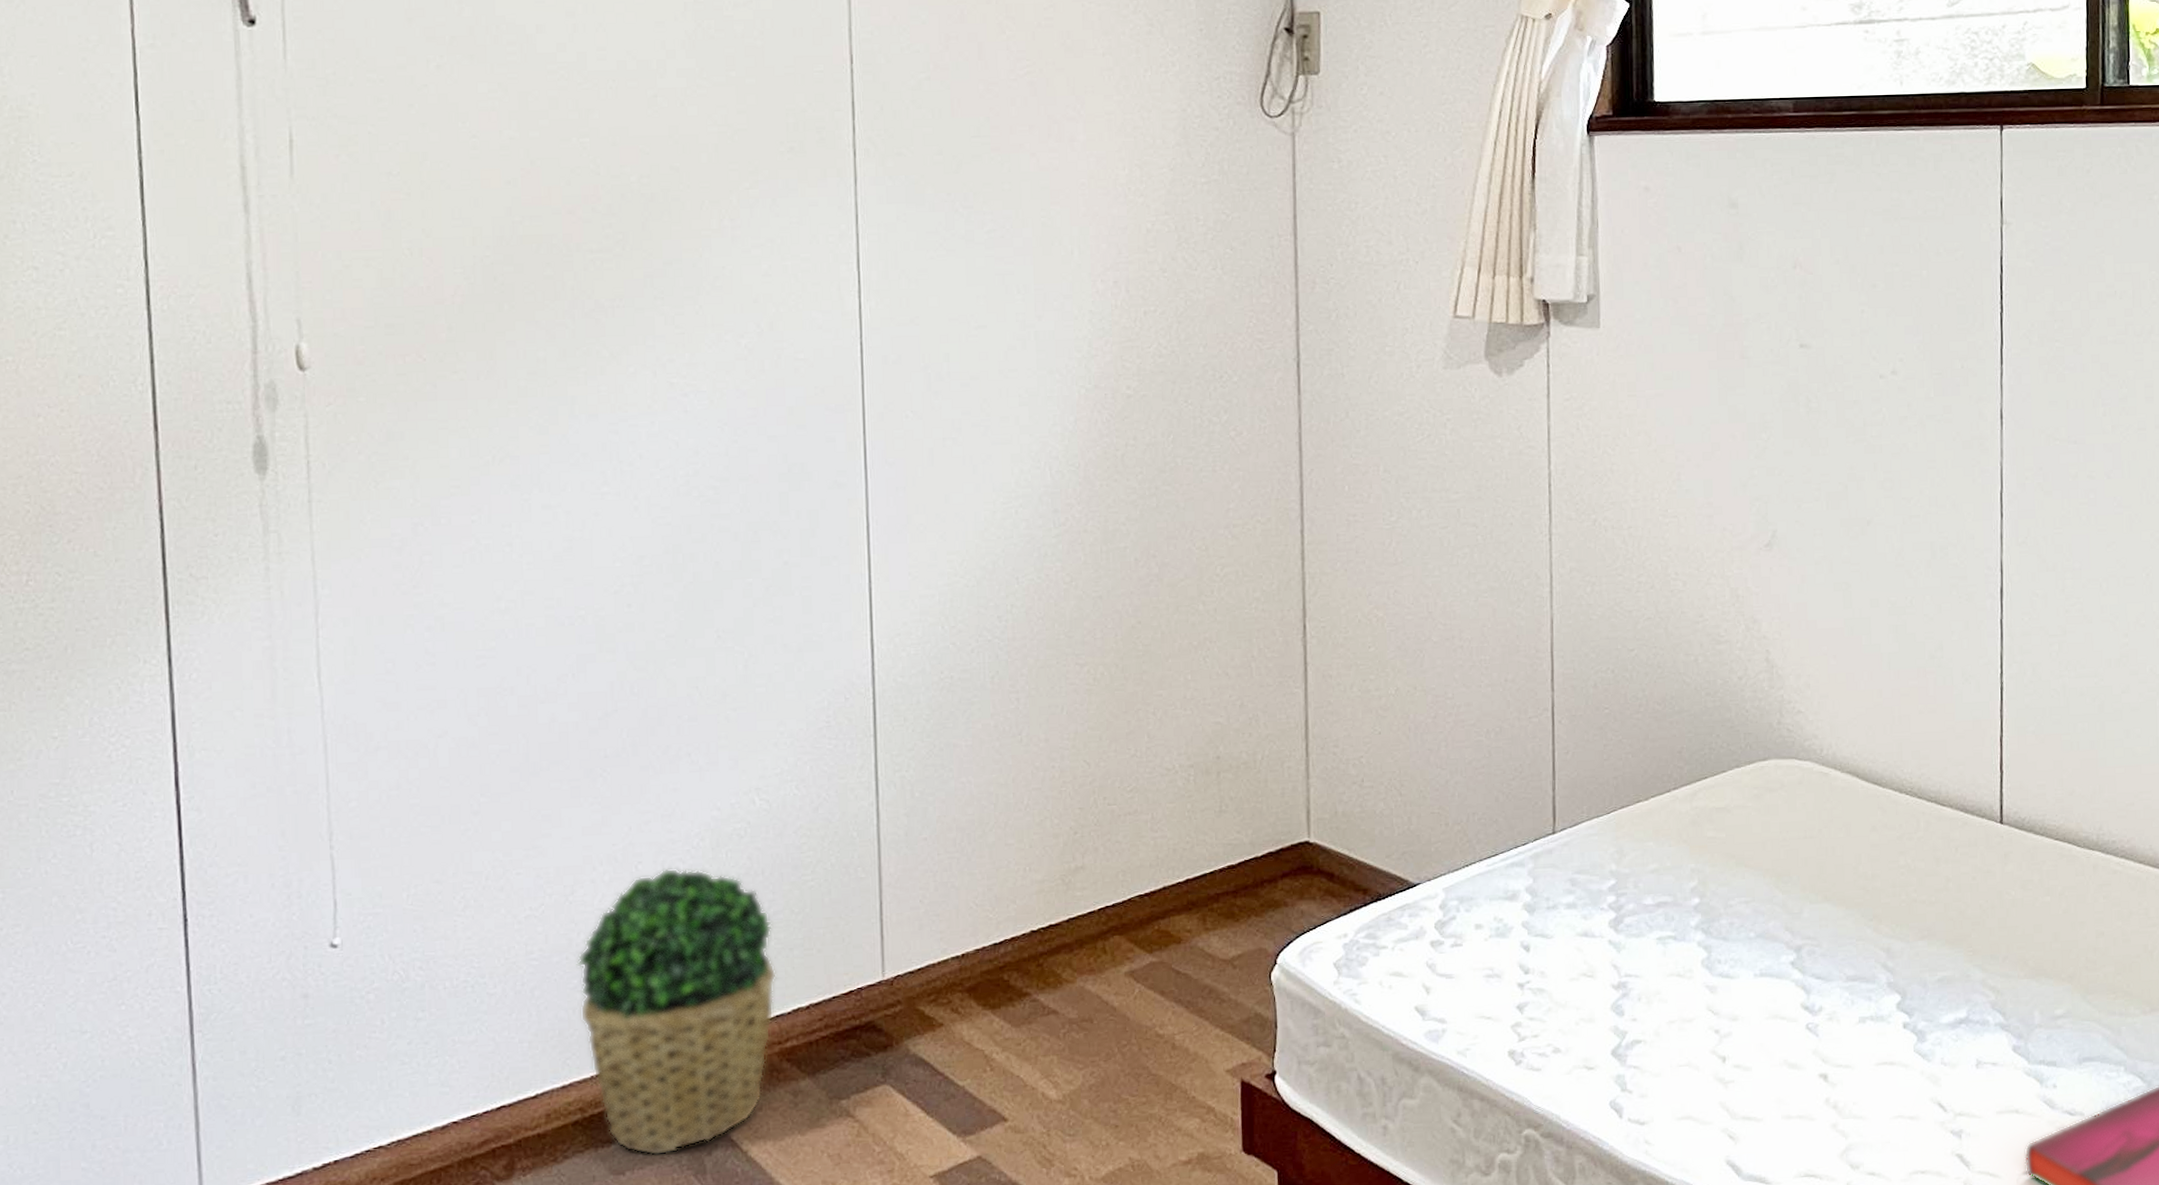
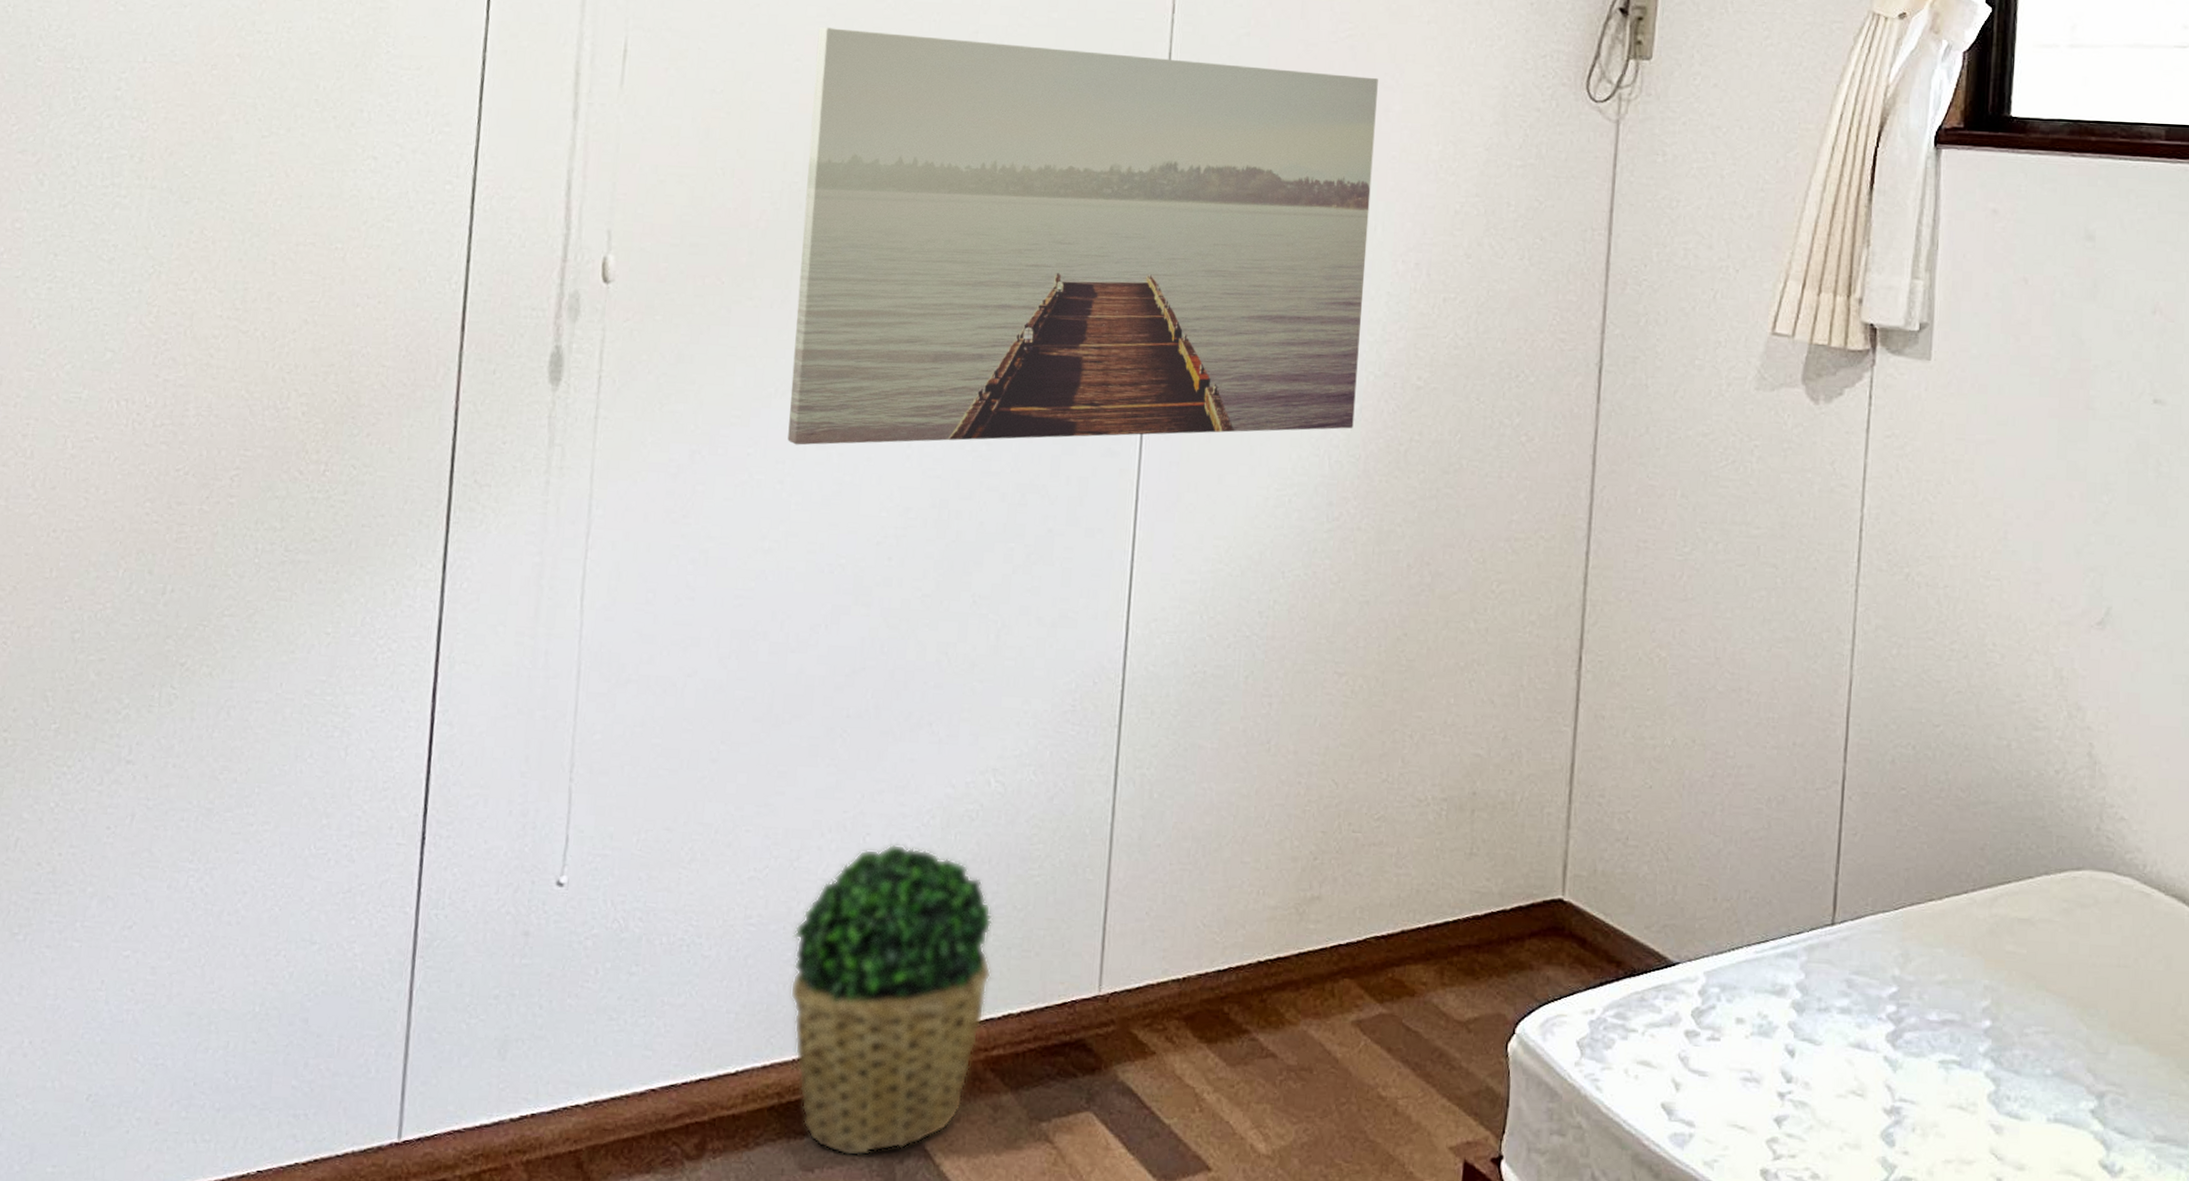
wall art: none [492,102,1070,508] -> present [787,26,1378,446]

